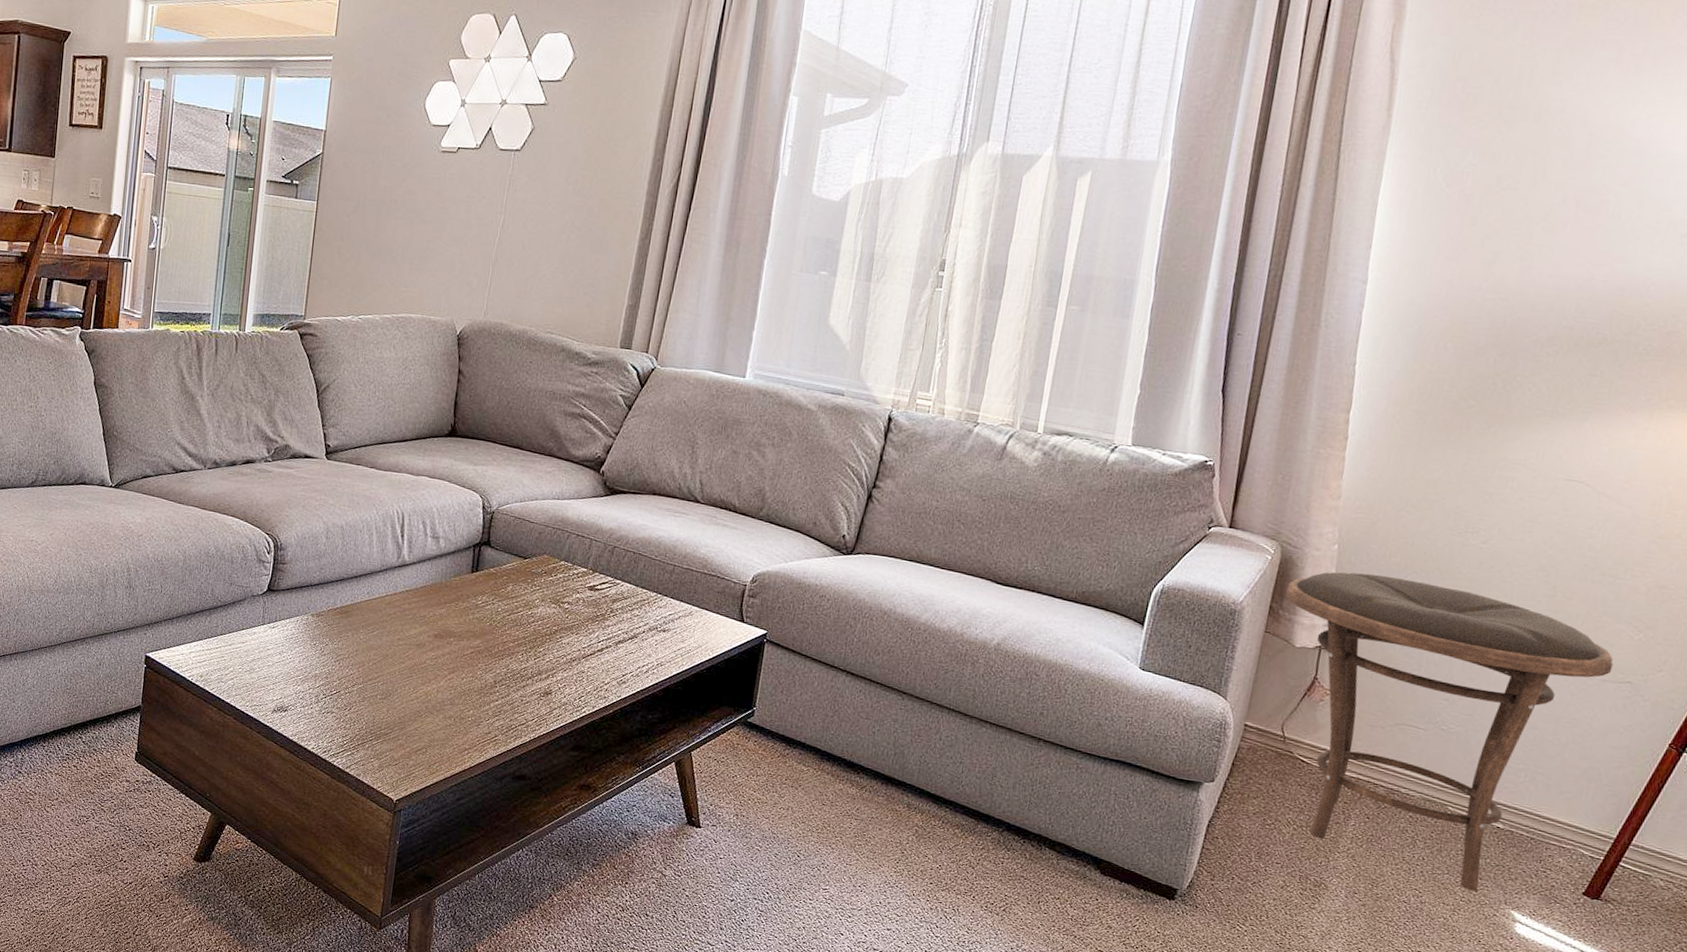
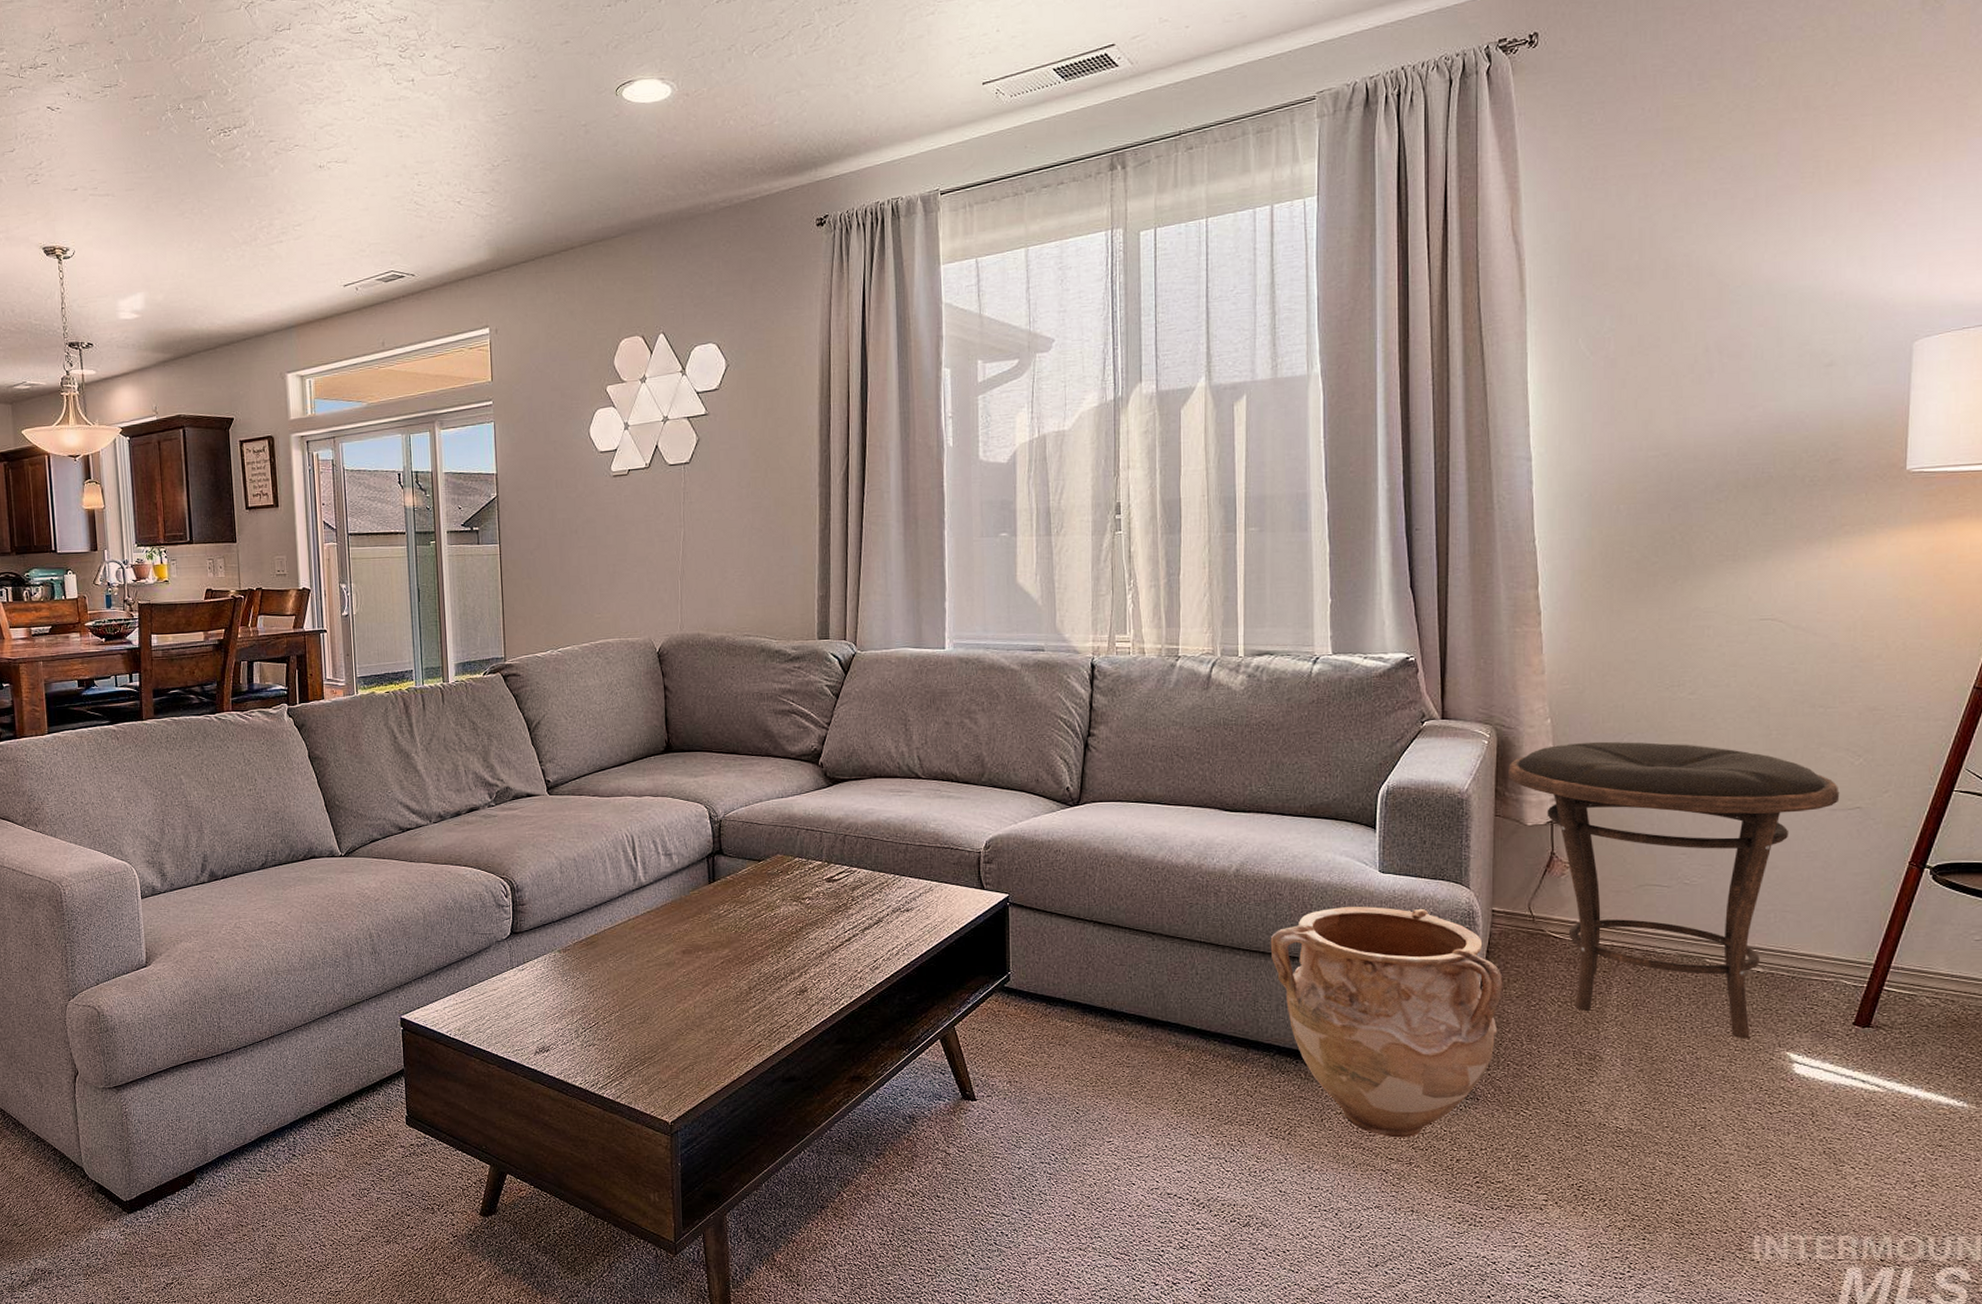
vase: none [1017,696,1243,933] -> present [1270,906,1503,1138]

